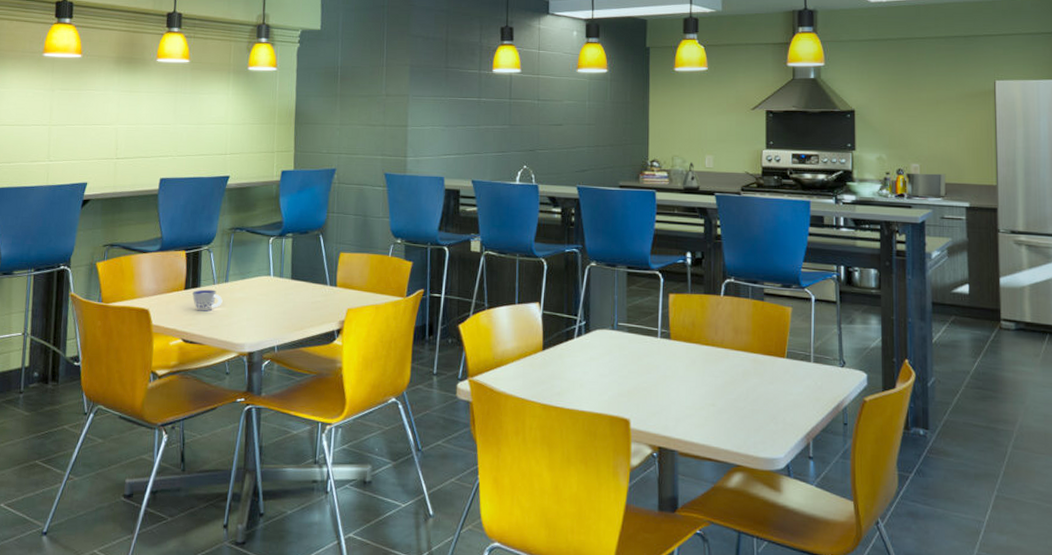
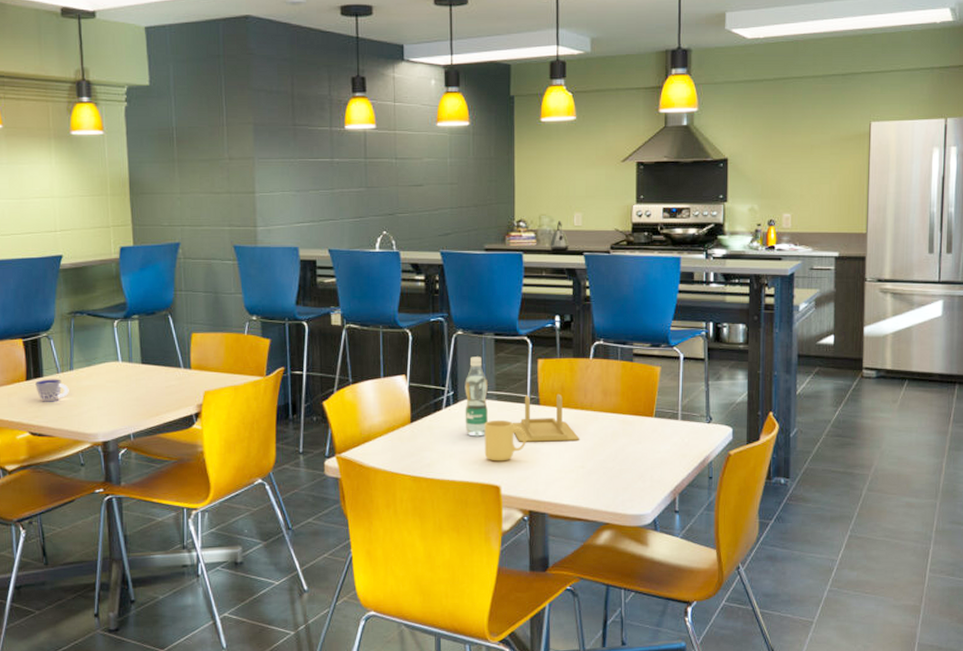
bottle: none [596,288,619,368] -> present [465,357,488,437]
mug: none [614,351,657,394] -> present [484,419,526,462]
napkin holder: none [642,329,710,377] -> present [512,393,579,442]
toaster: present [905,172,947,199] -> none [776,223,817,249]

